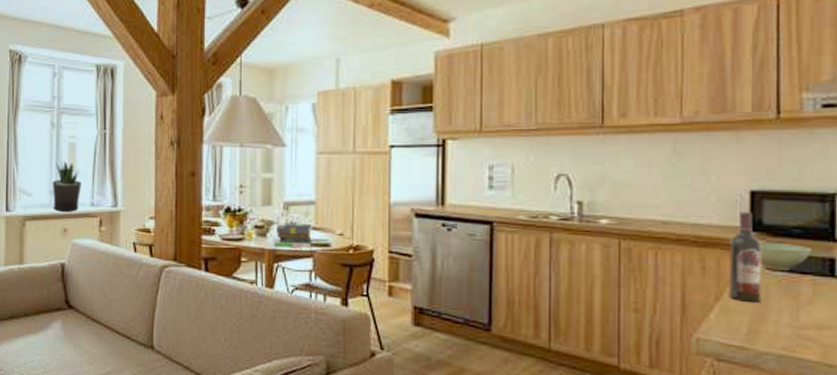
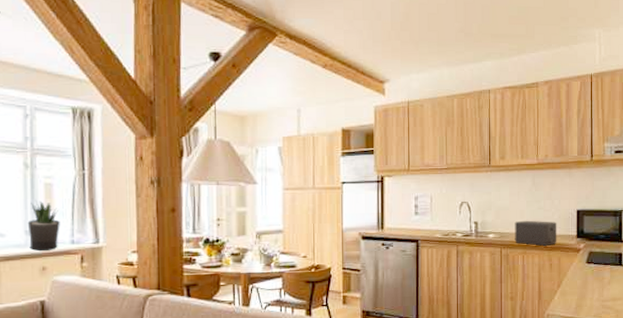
books: present [273,223,312,249] -> none [248,249,281,272]
toaster: none [642,202,715,240] -> present [515,220,557,246]
wine bottle: present [729,212,762,304] -> none [566,224,583,287]
bowl: present [760,241,813,272] -> none [582,244,610,264]

